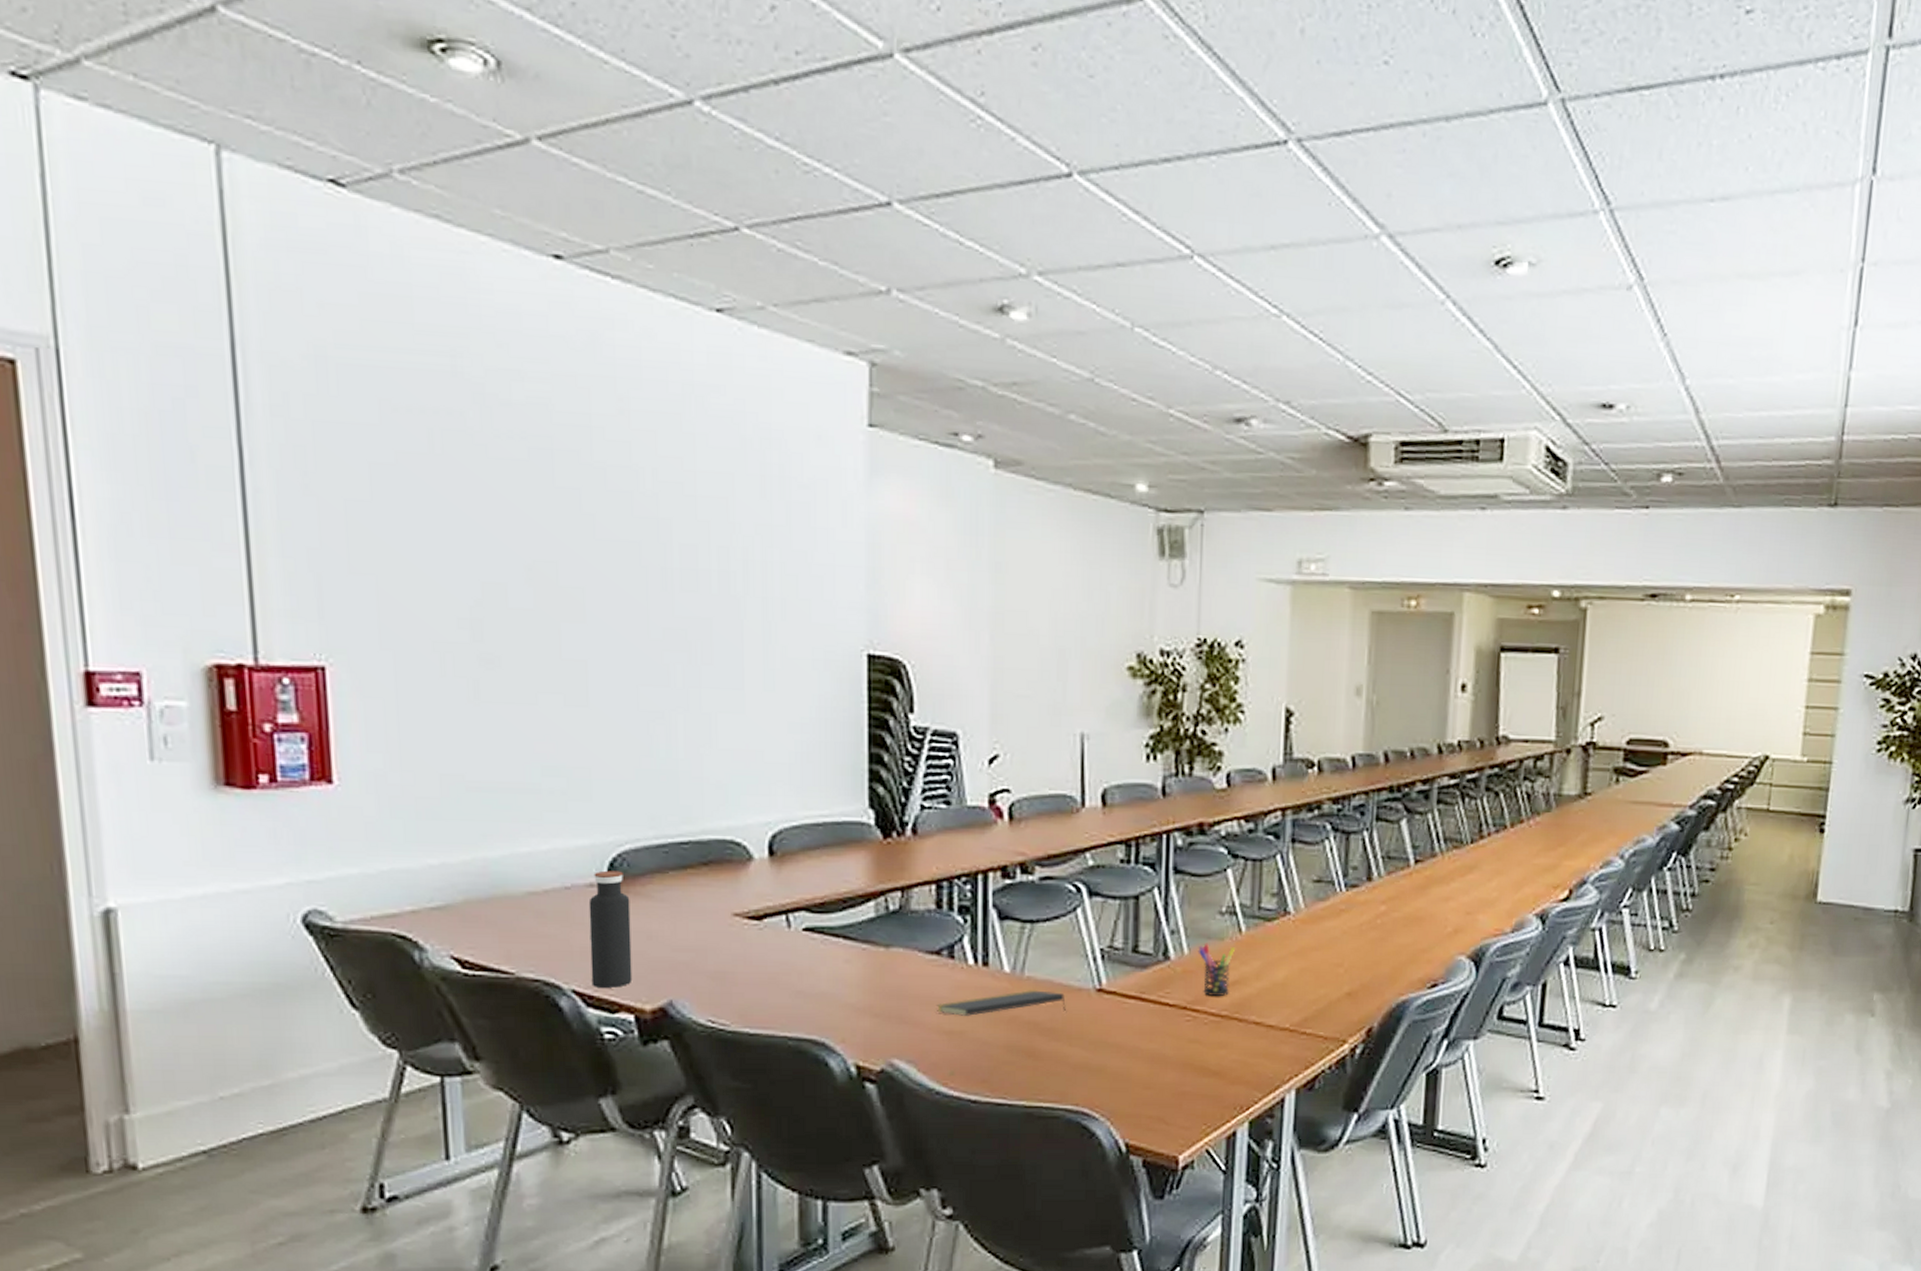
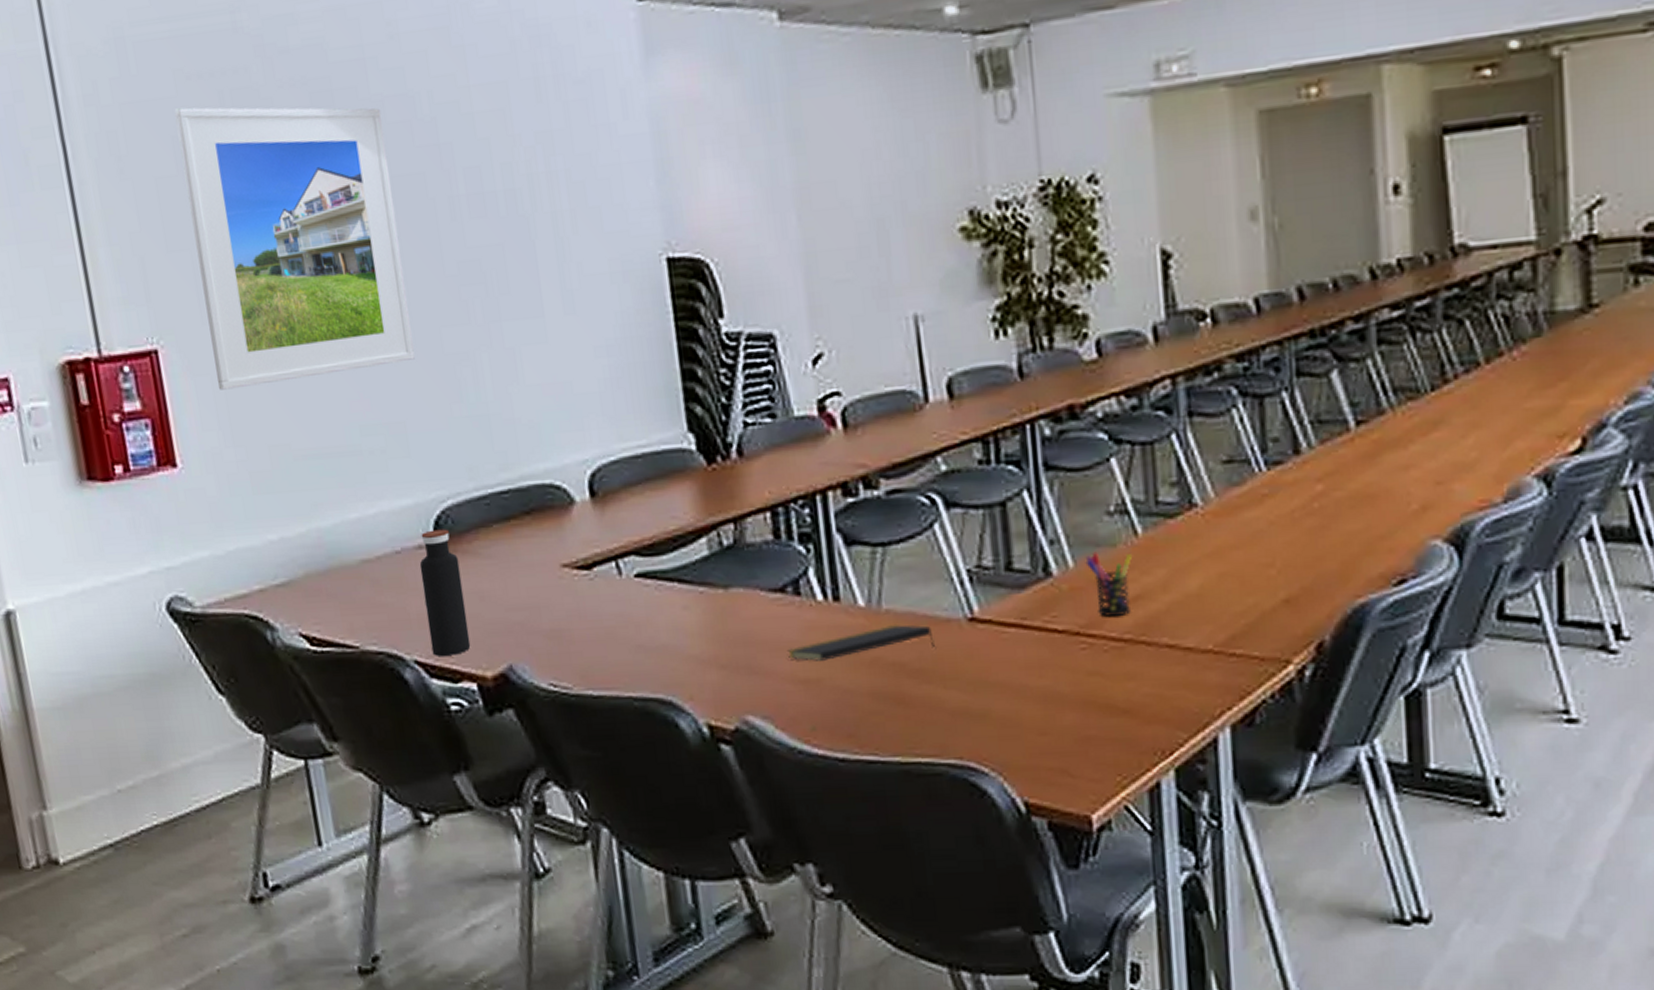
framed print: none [375,437,608,716] -> present [174,107,415,390]

